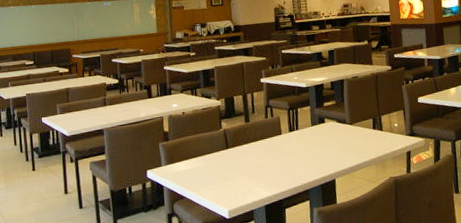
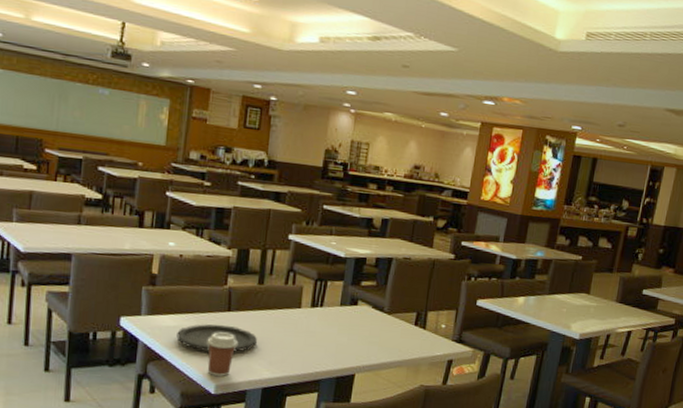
plate: none [191,160,254,186] -> present [176,324,258,352]
coffee cup: none [215,166,239,203] -> present [207,332,237,376]

